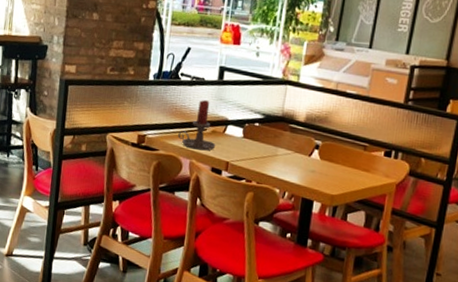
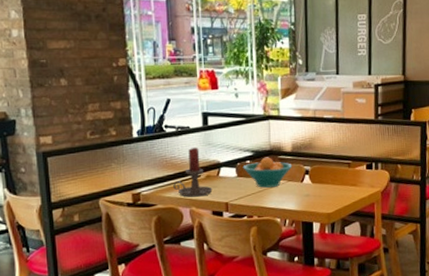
fruit bowl: none [250,122,303,156] -> present [243,157,293,188]

